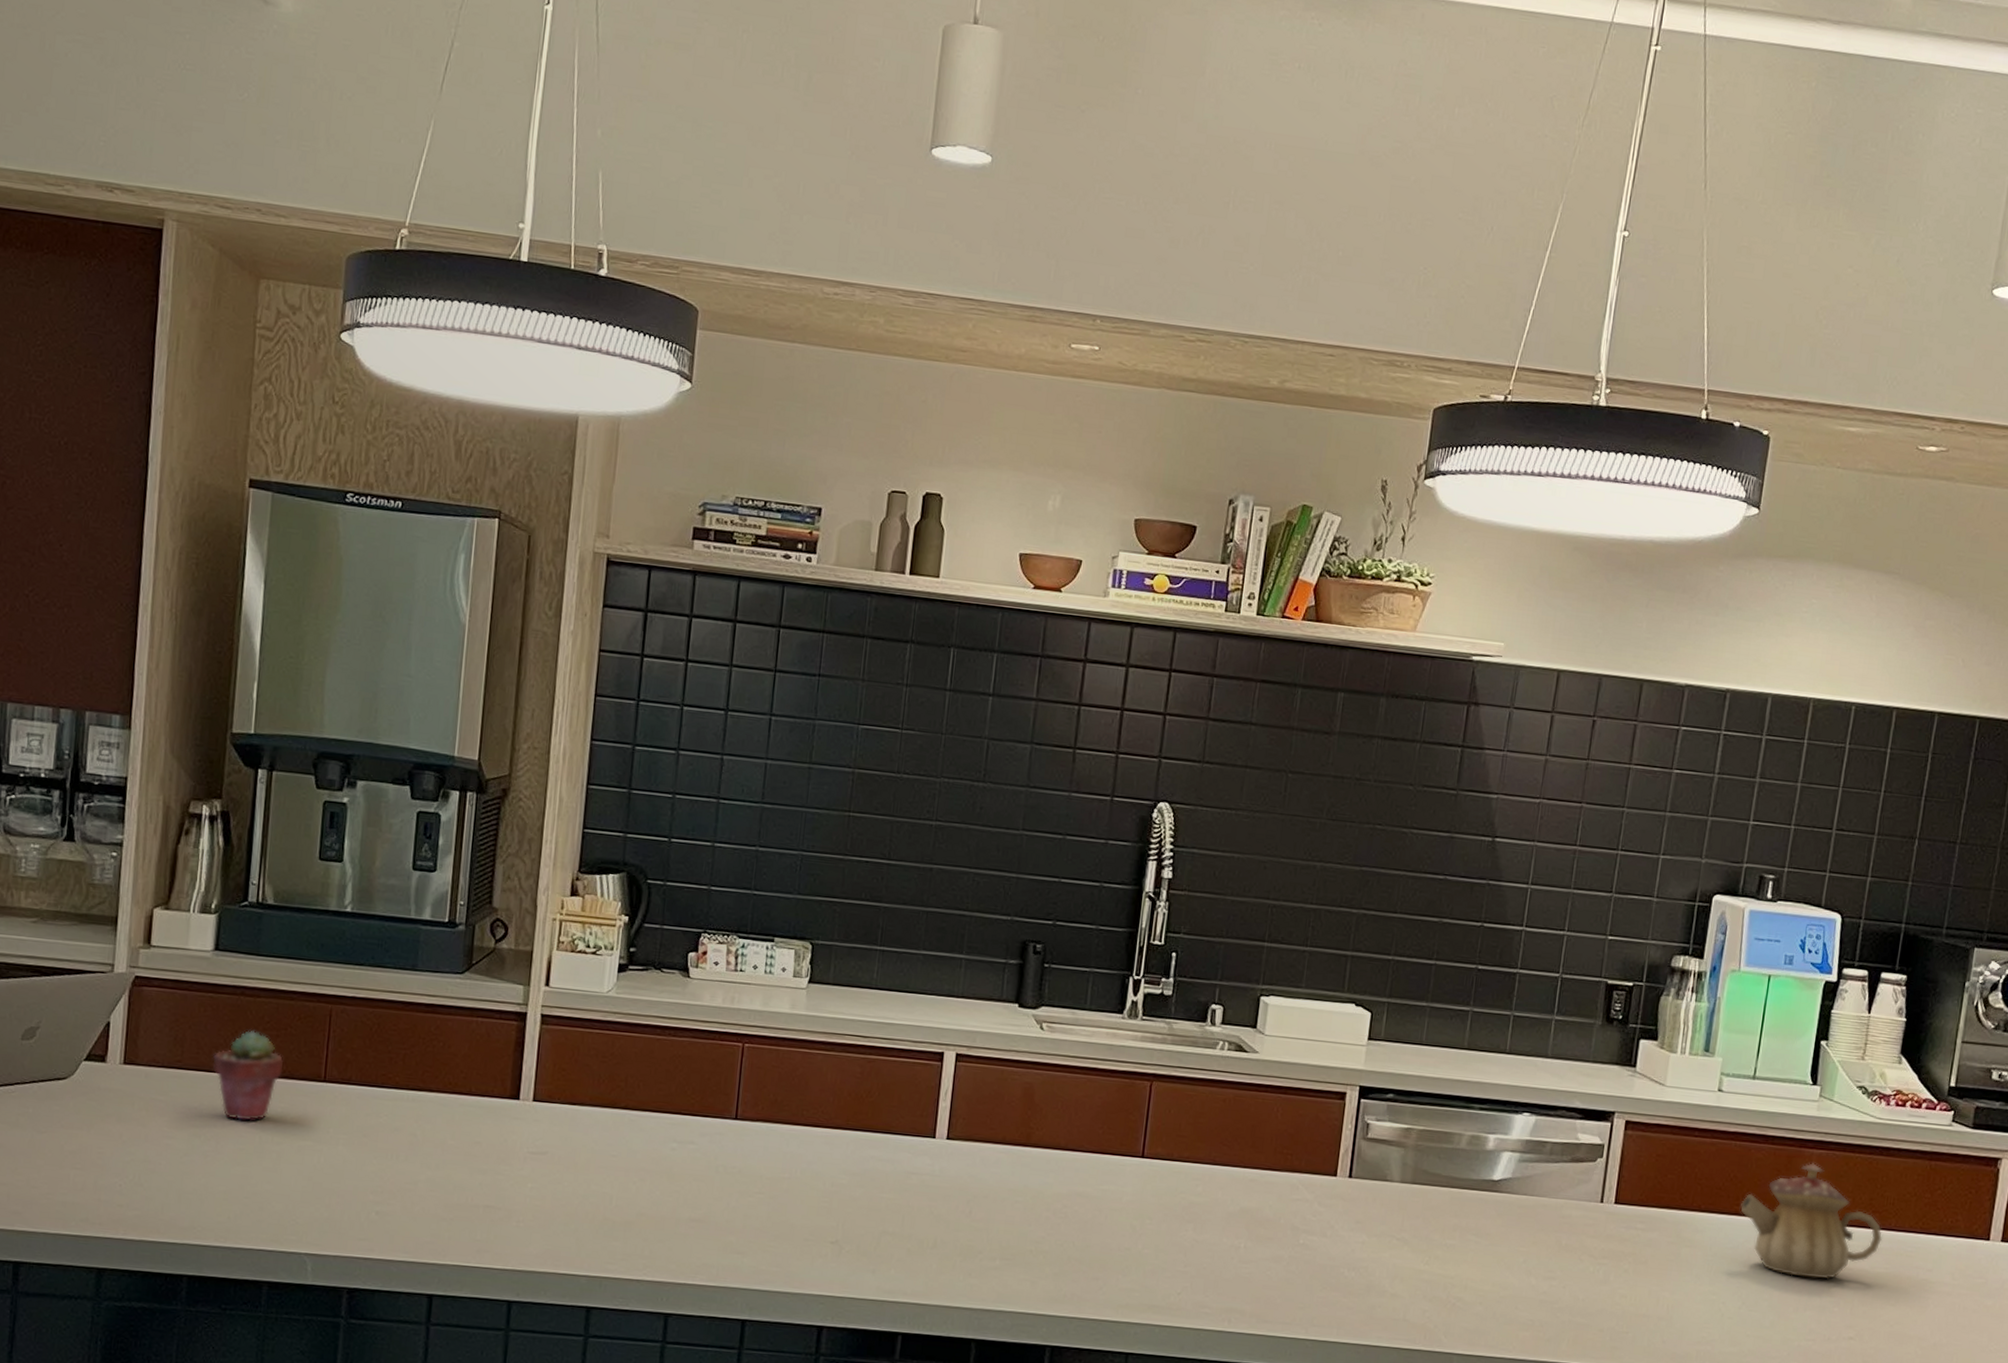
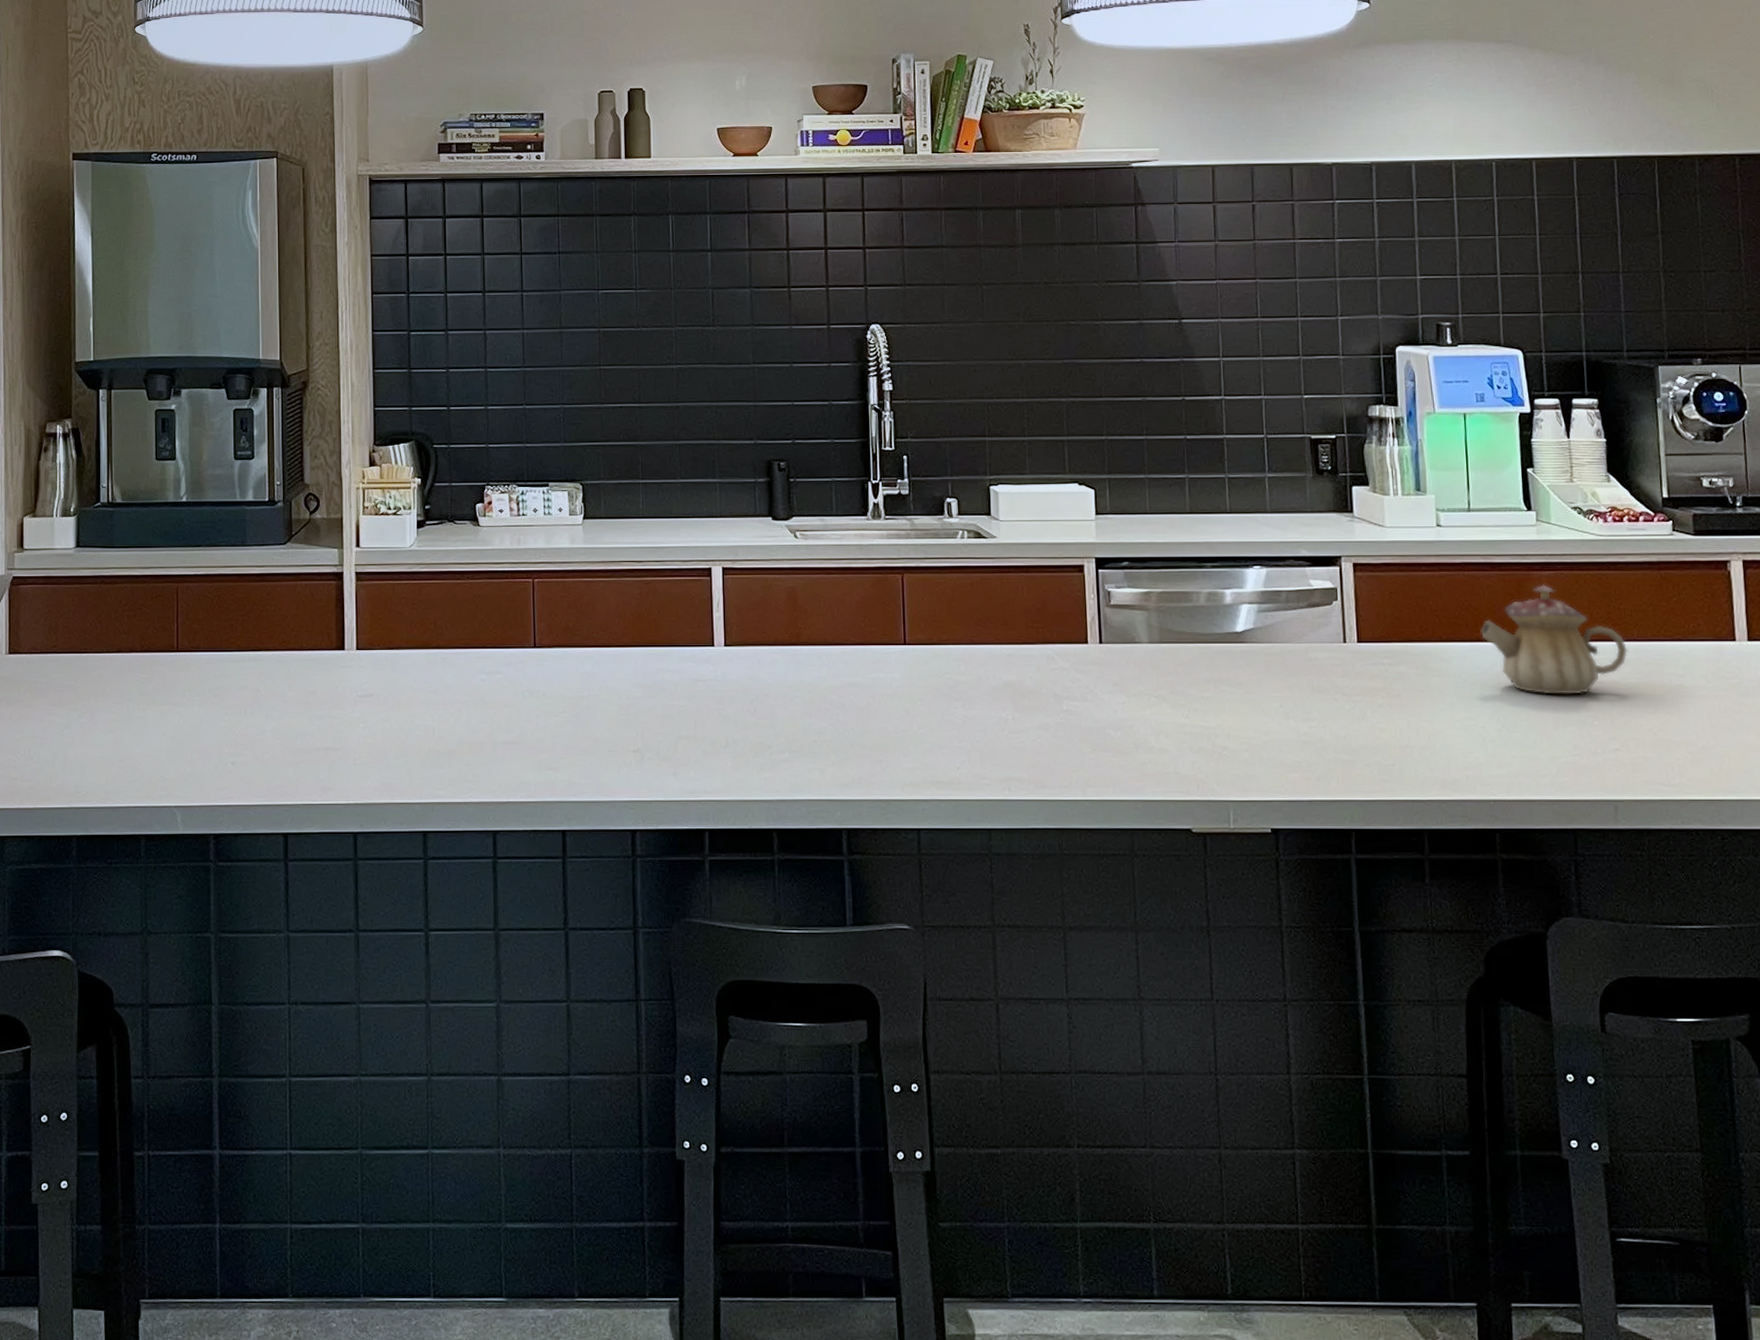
potted succulent: present [212,1030,284,1121] -> none [82,612,142,693]

